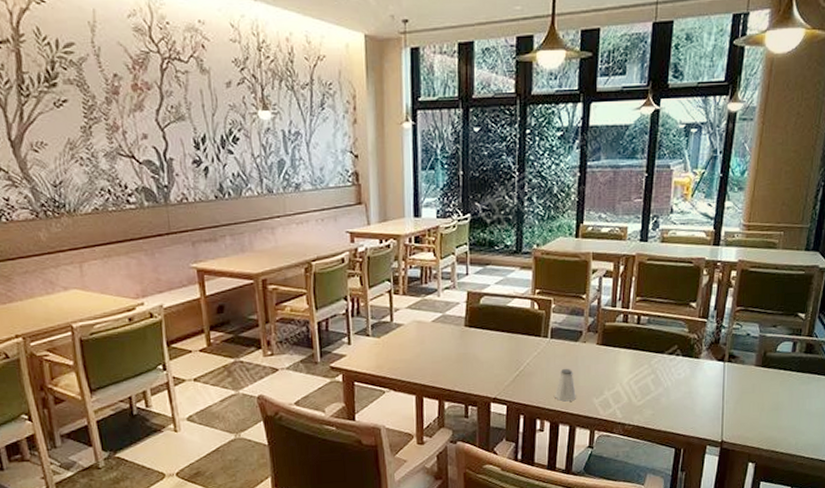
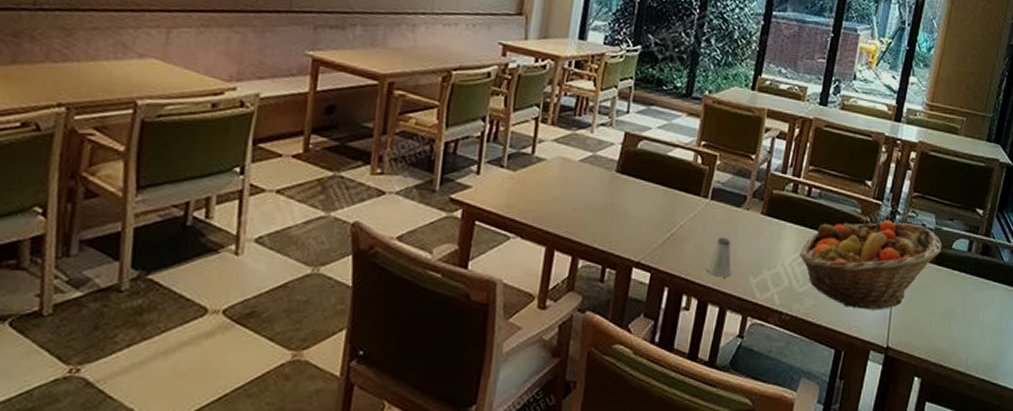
fruit basket: none [634,334,767,413] -> present [799,220,942,310]

